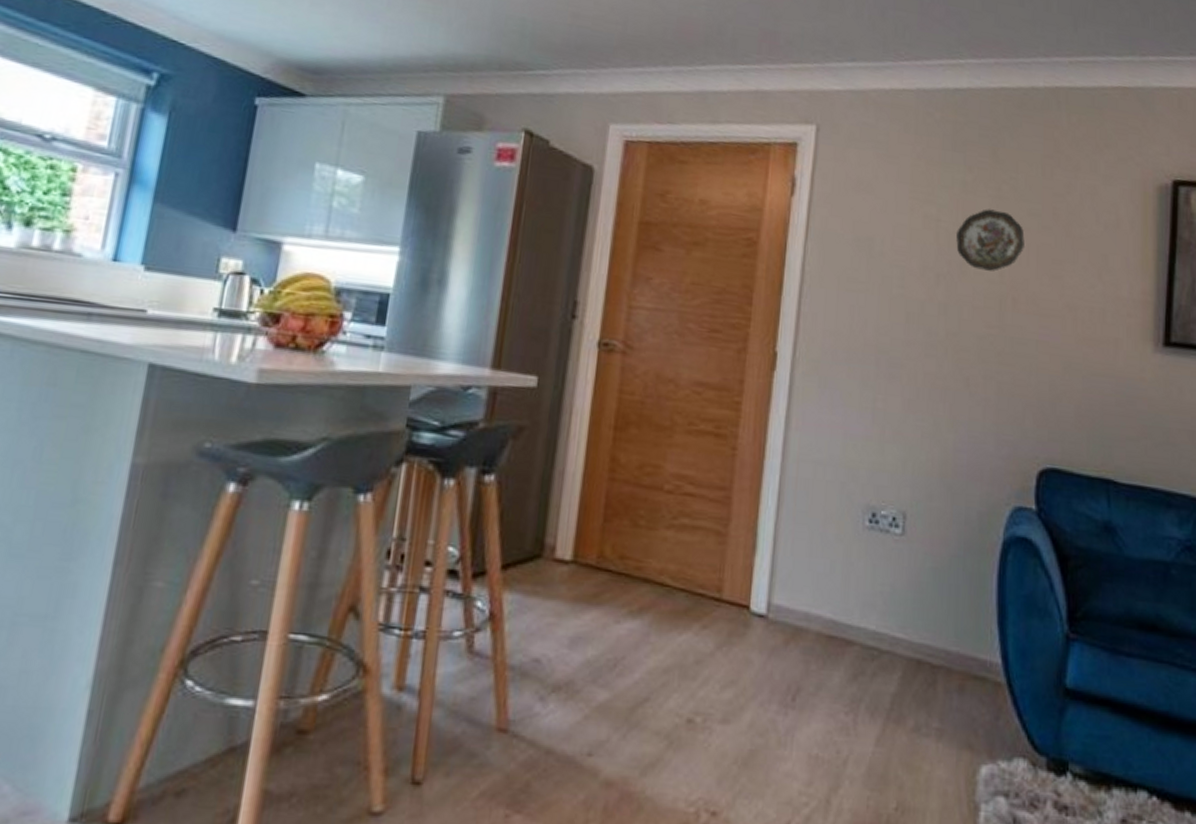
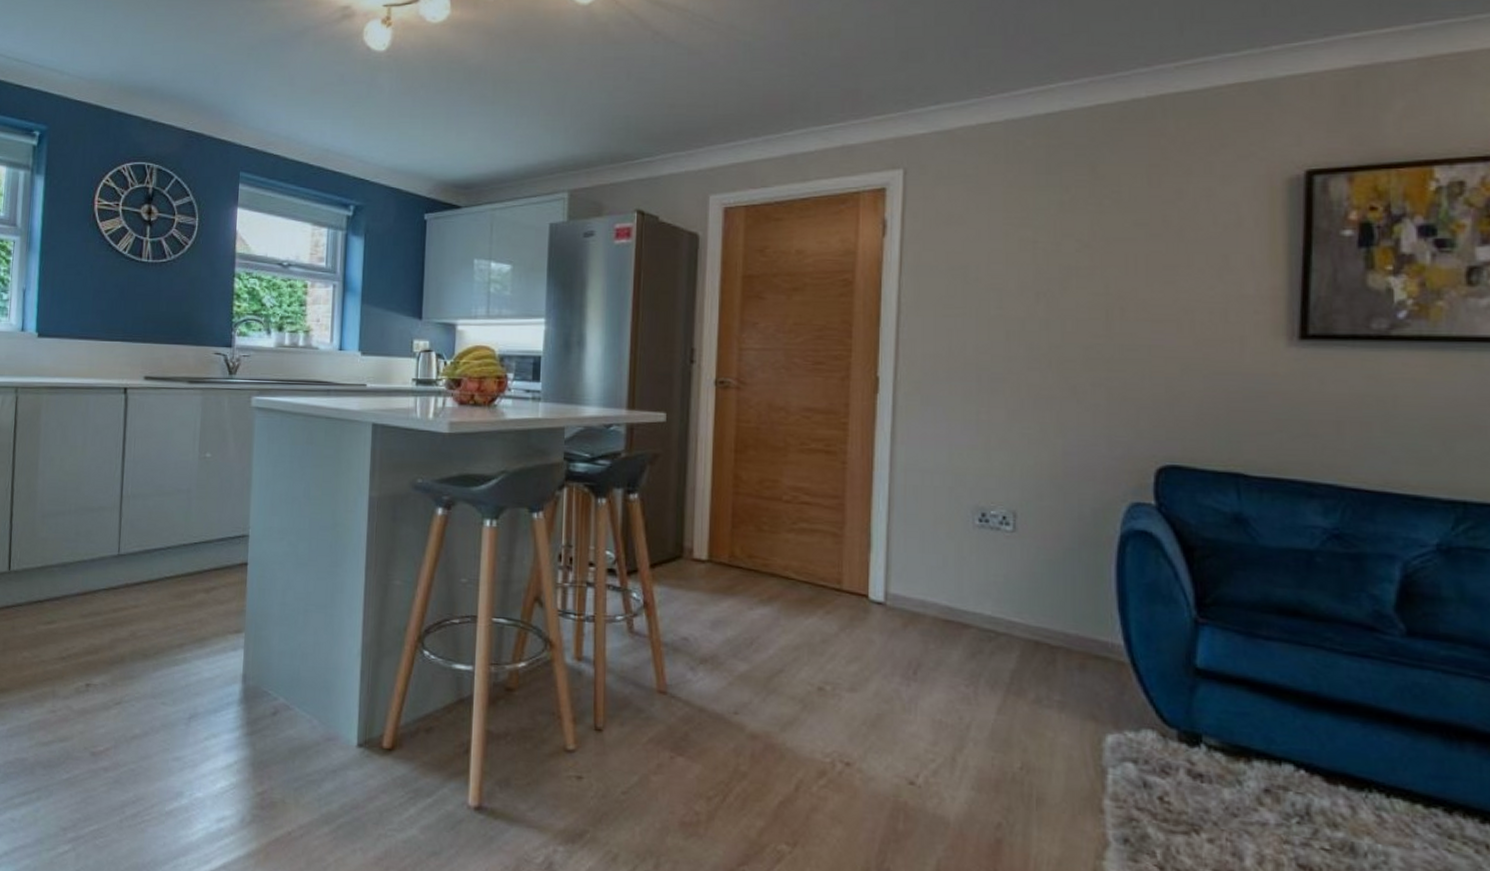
decorative plate: present [956,209,1025,272] -> none [1055,225,1131,284]

